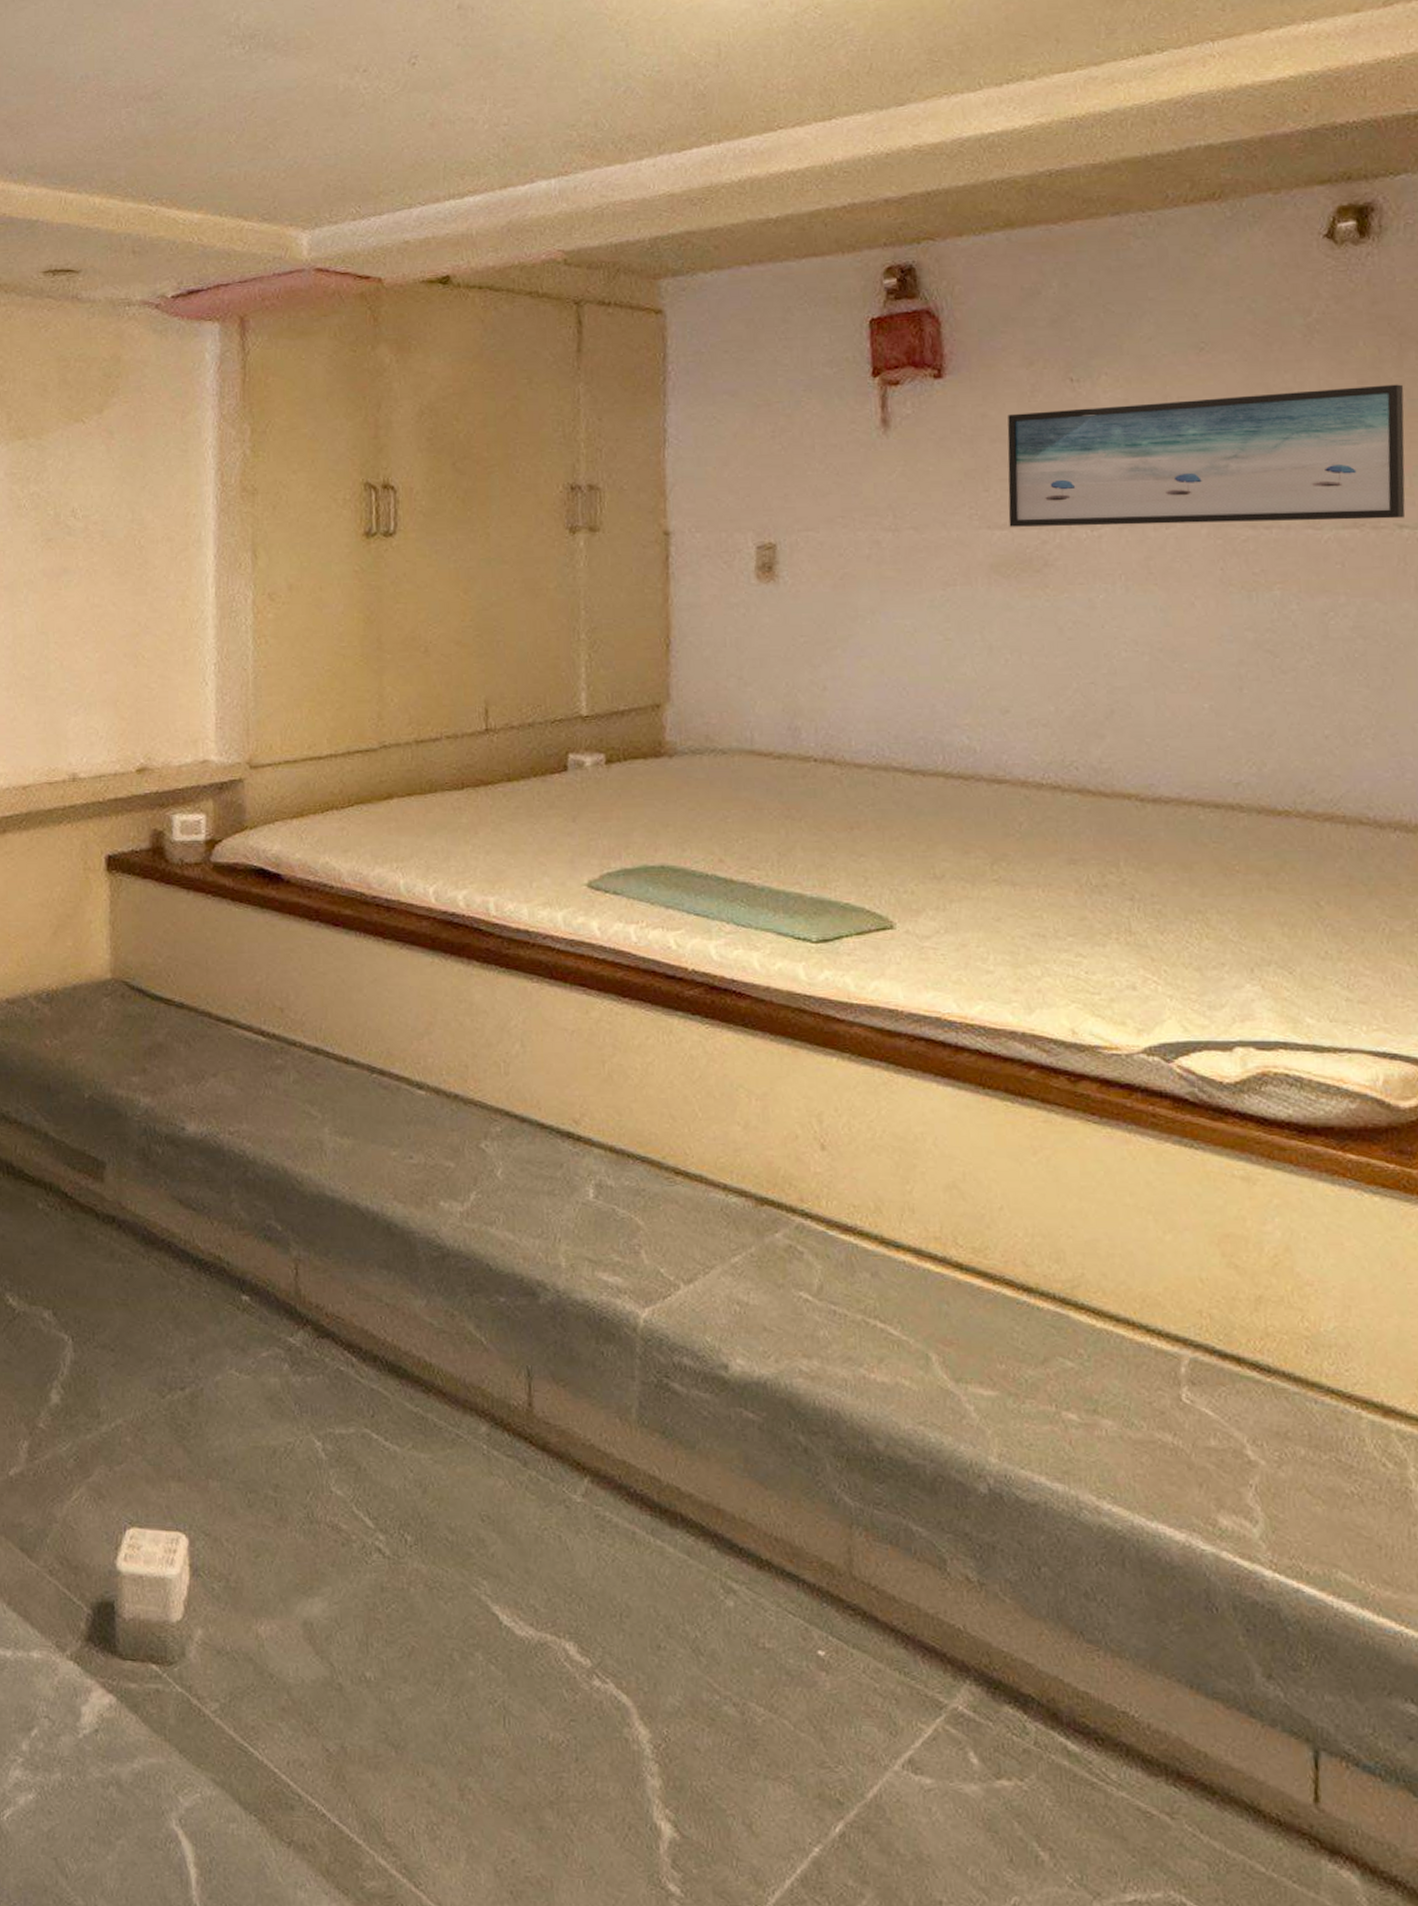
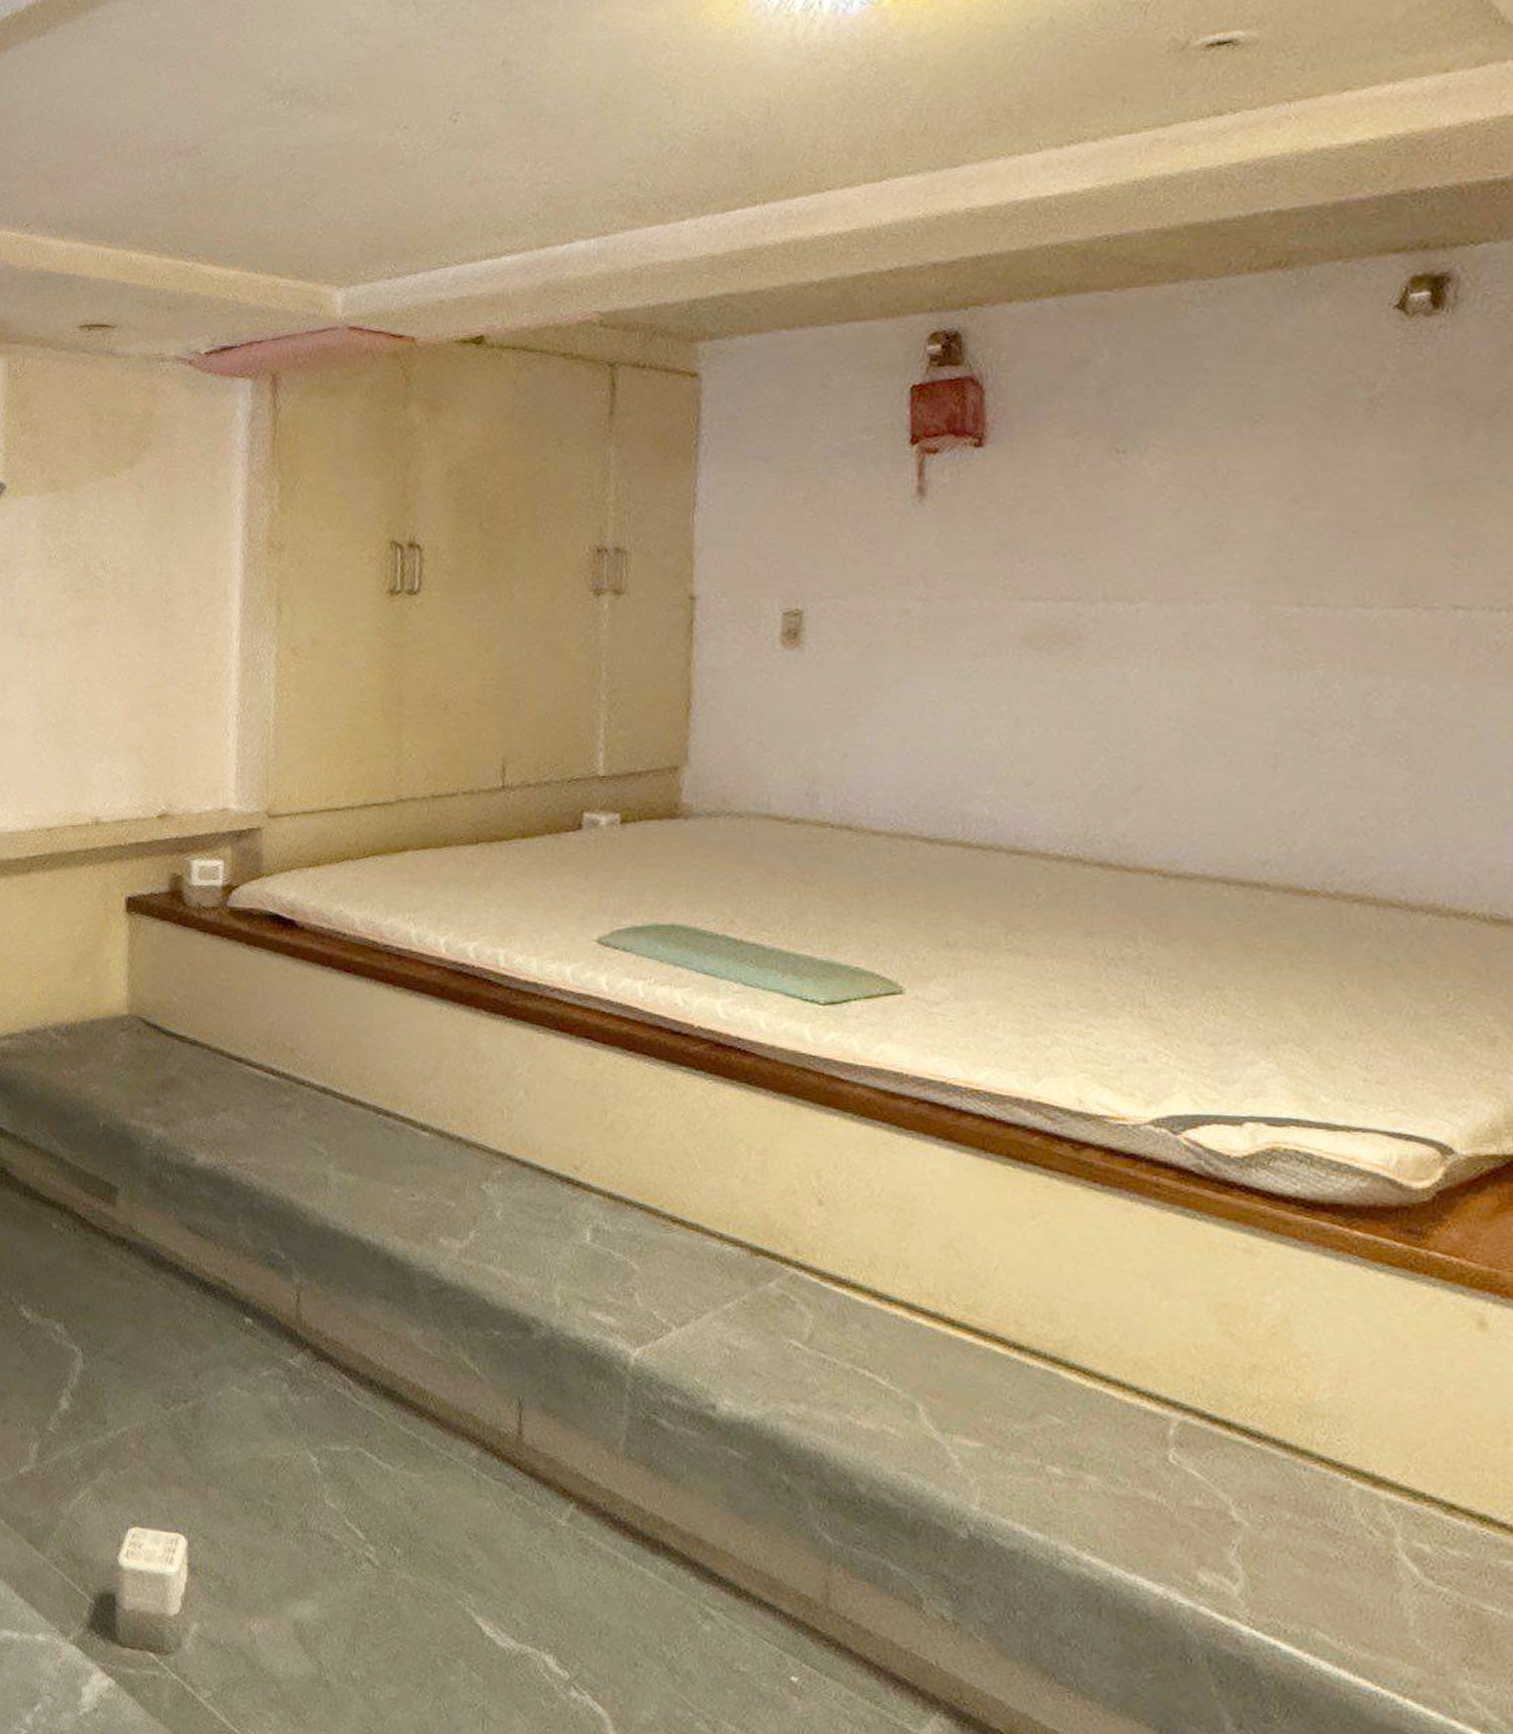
wall art: present [1007,384,1406,527] -> none [1044,461,1469,600]

